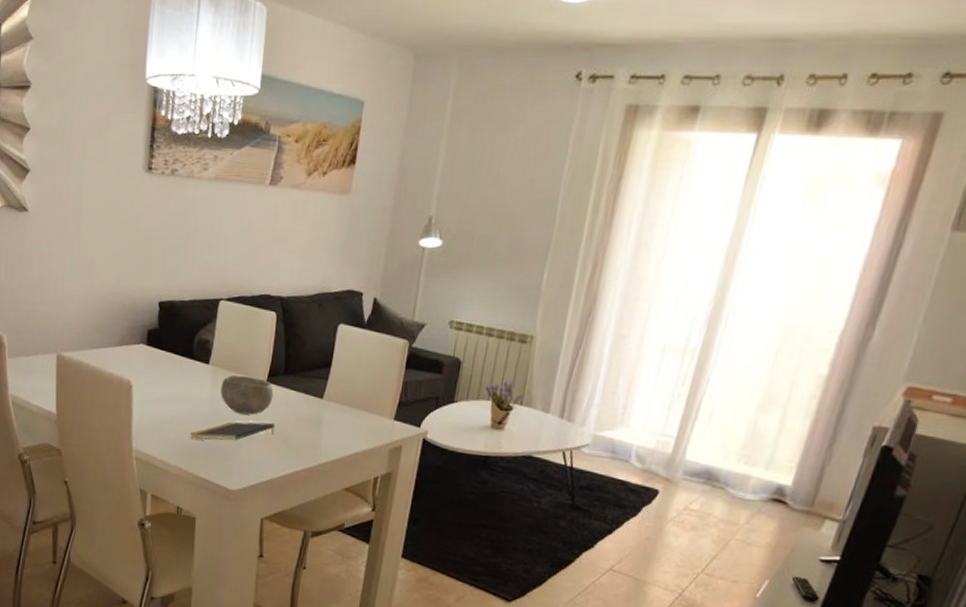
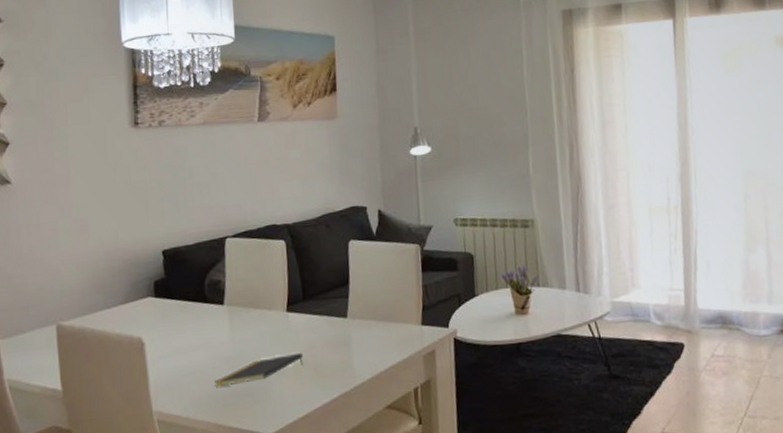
bowl: present [220,375,274,415] -> none [240,309,296,350]

